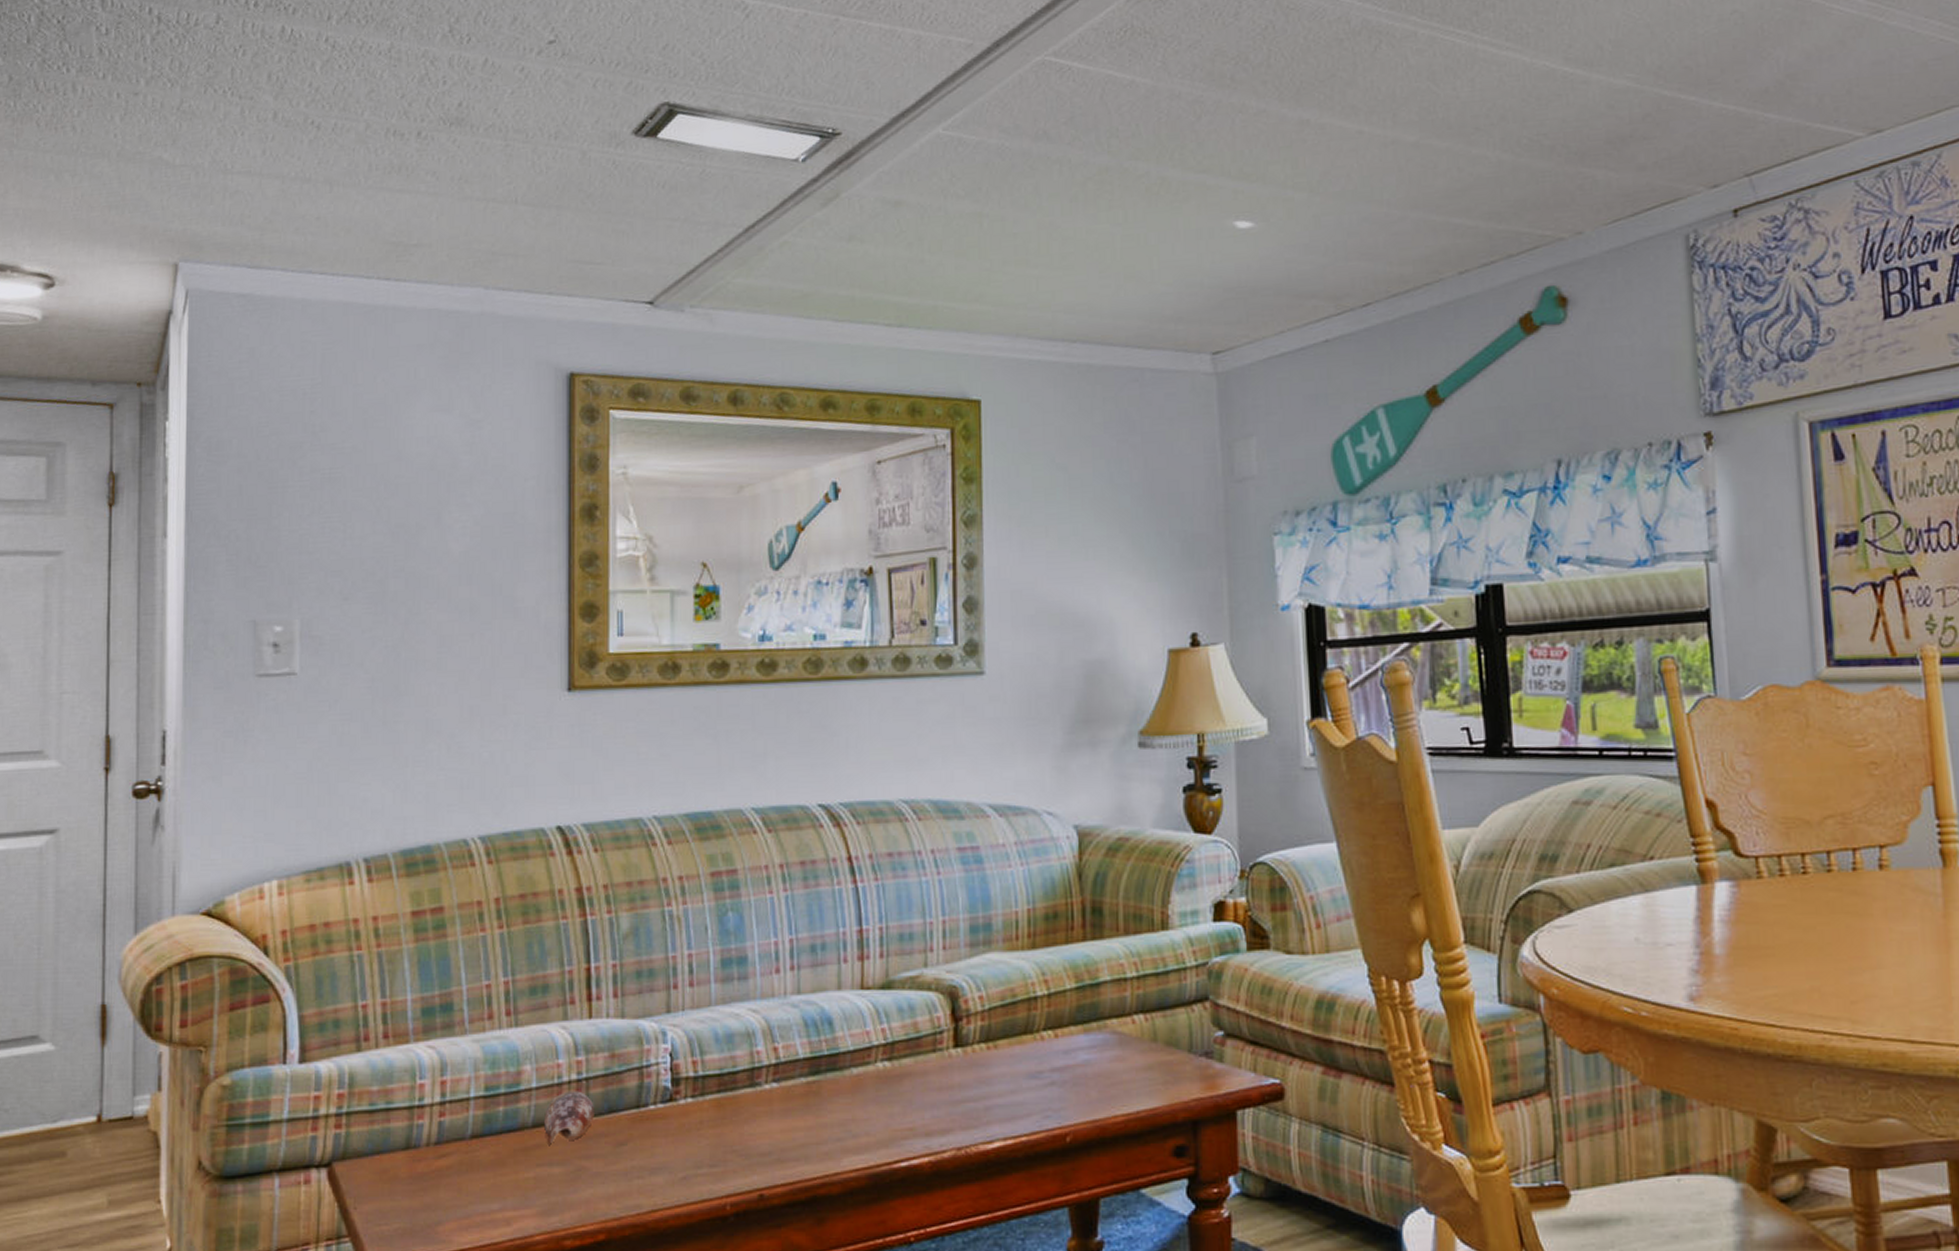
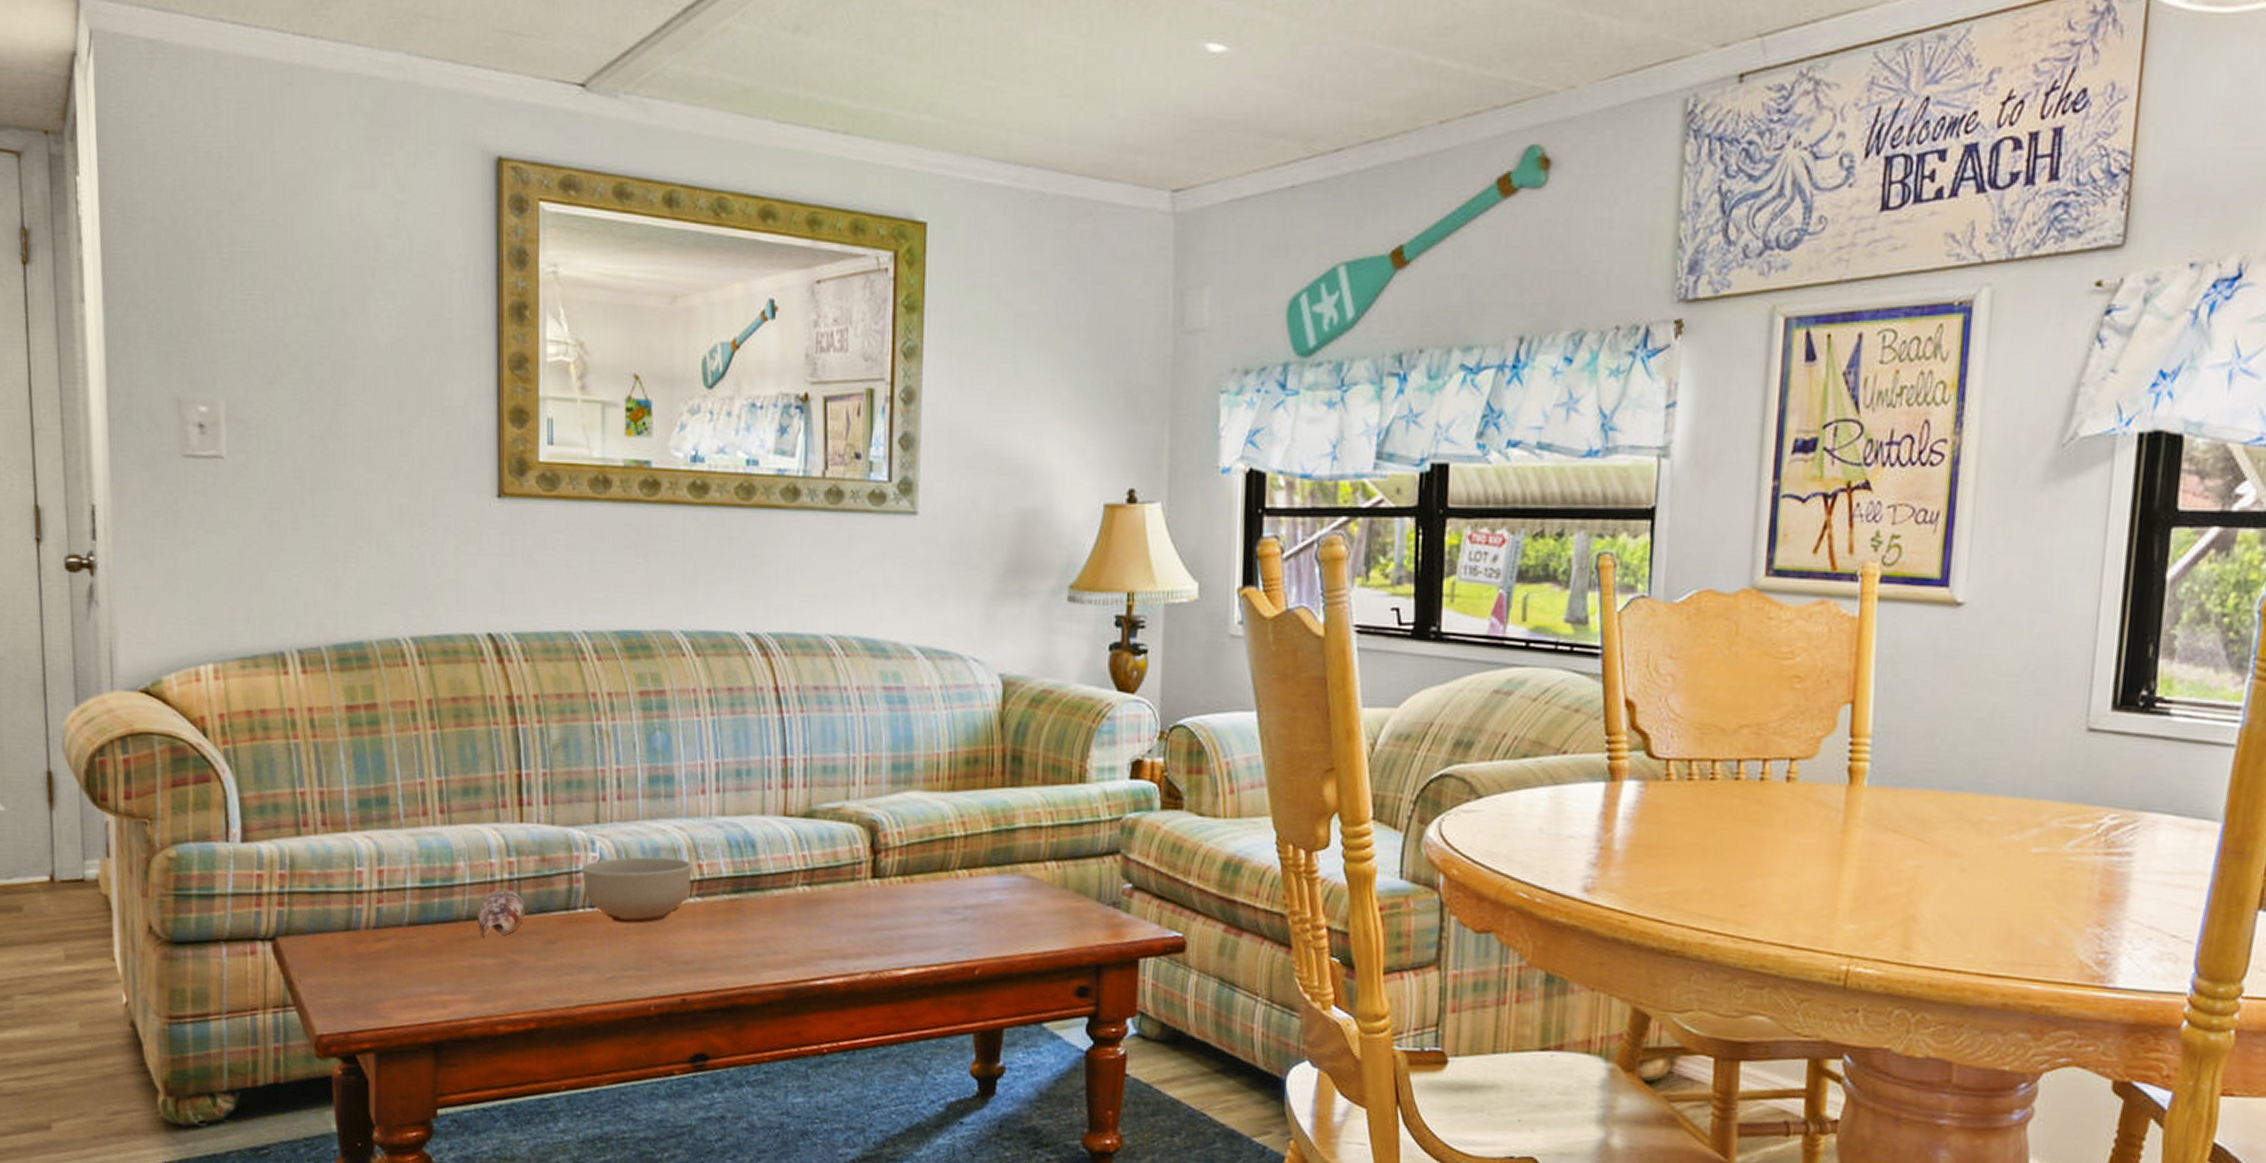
bowl: none [652,1043,767,1117] -> present [581,857,692,924]

